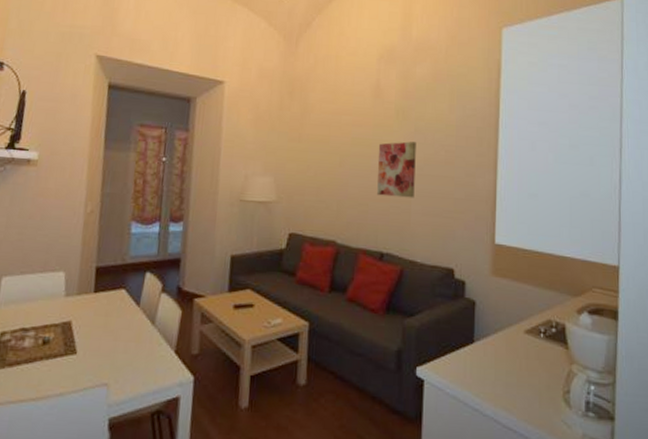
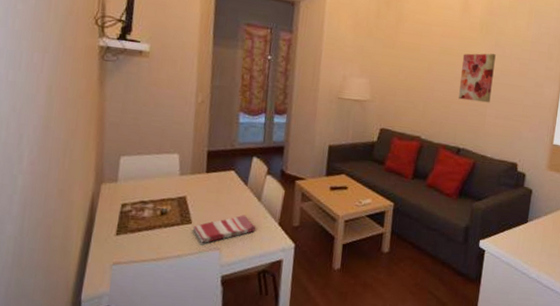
dish towel: none [77,341,150,378] -> present [192,214,257,243]

